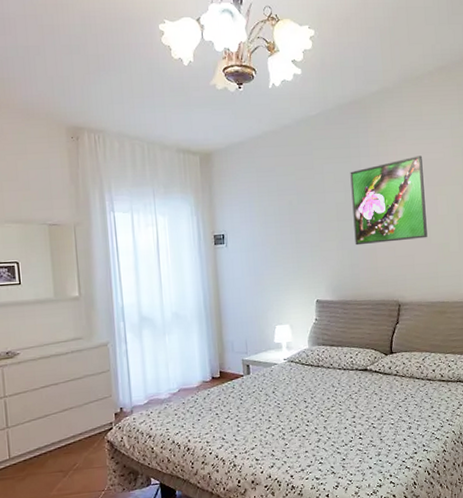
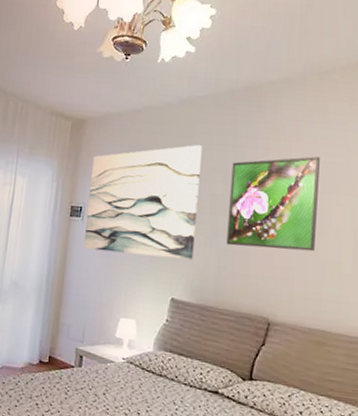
wall art: none [226,160,329,272] -> present [83,144,202,261]

